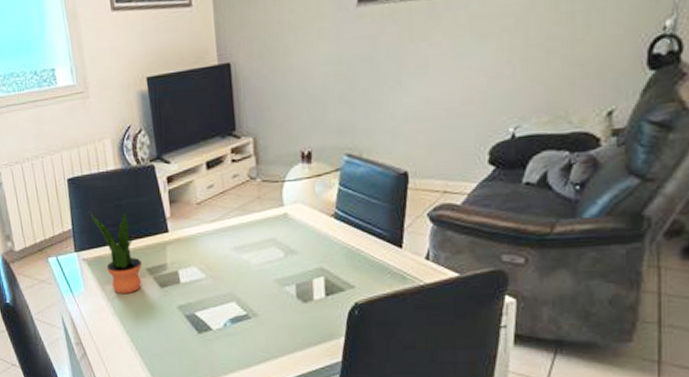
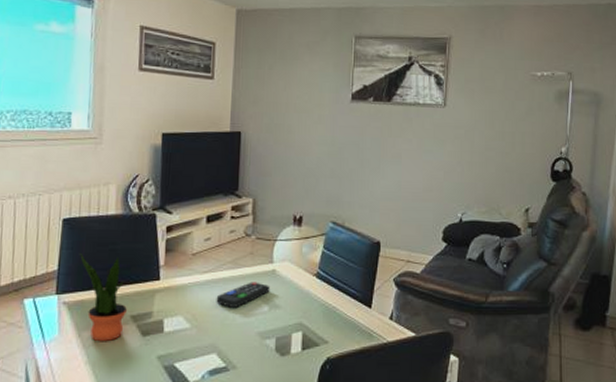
remote control: none [227,227,284,256] -> present [216,282,271,307]

